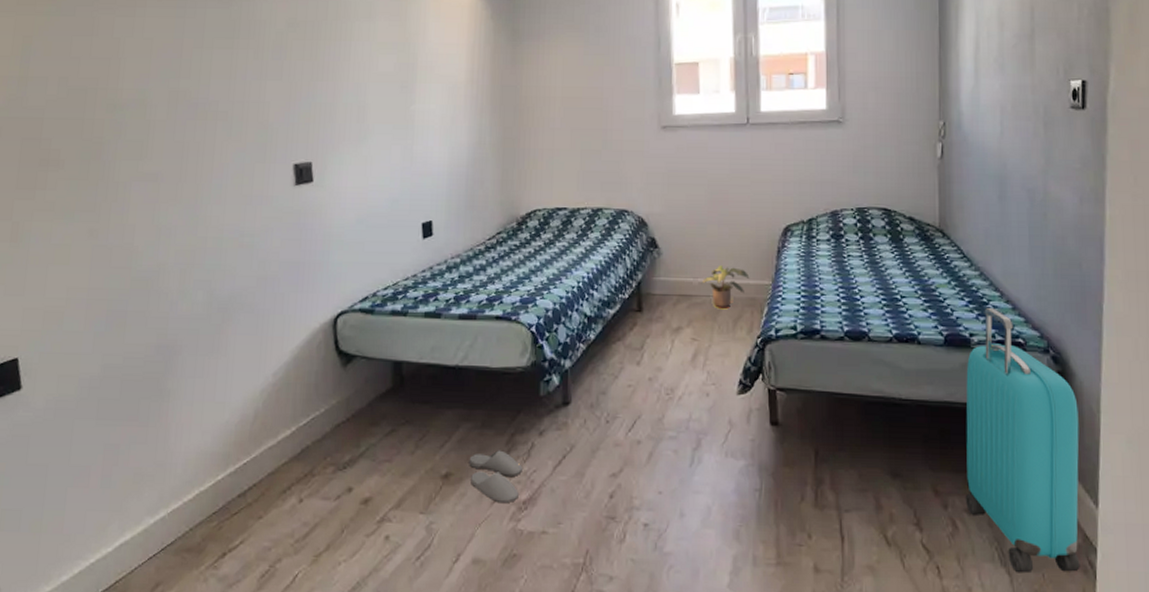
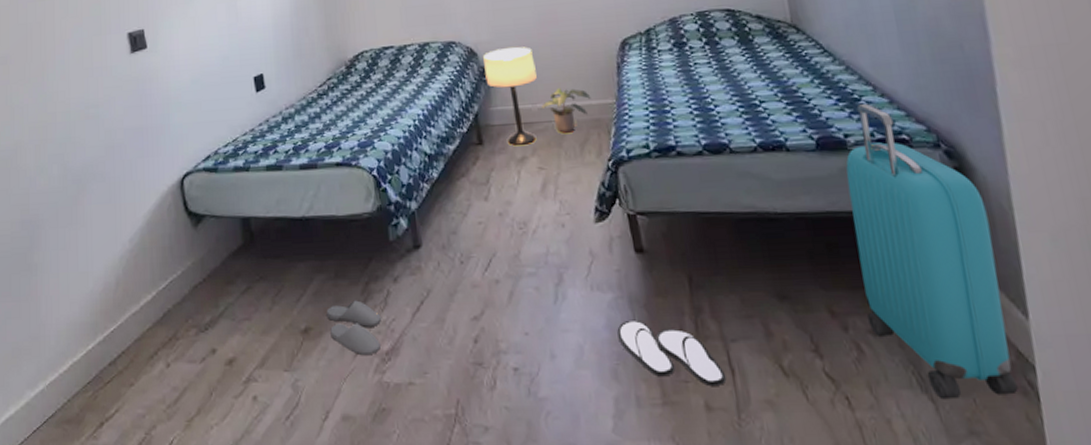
table lamp: none [653,221,703,316] -> present [483,46,538,145]
slippers: none [744,486,836,550] -> present [617,319,727,386]

